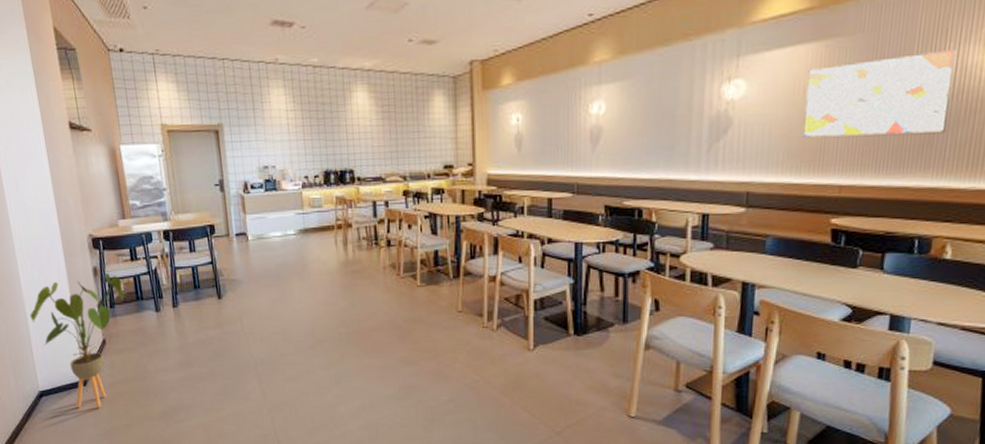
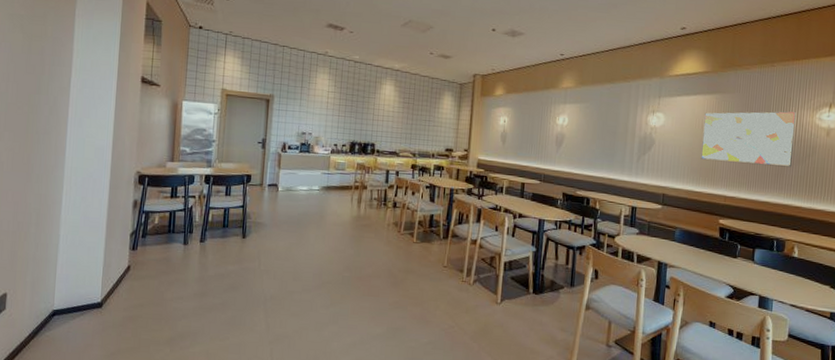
house plant: present [30,273,125,409] -> none [62,206,159,331]

